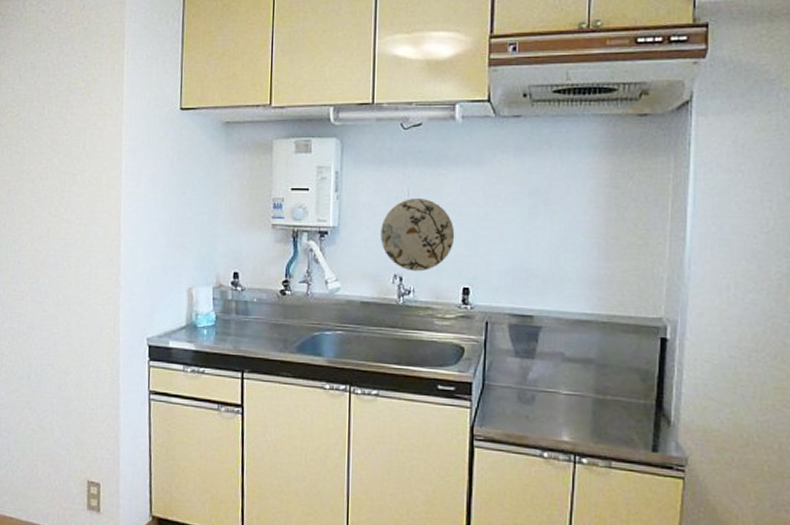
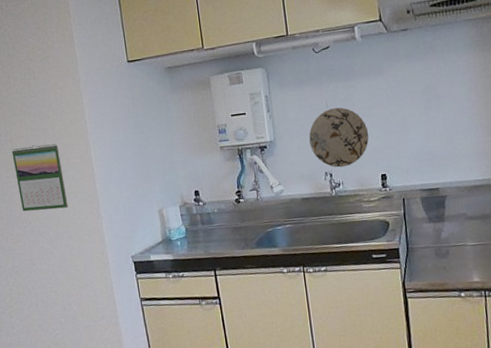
calendar: none [31,190,85,269] -> present [11,143,68,212]

